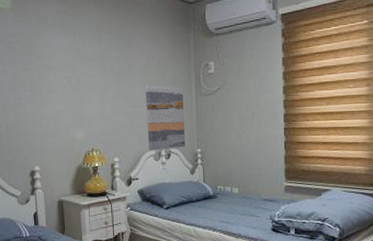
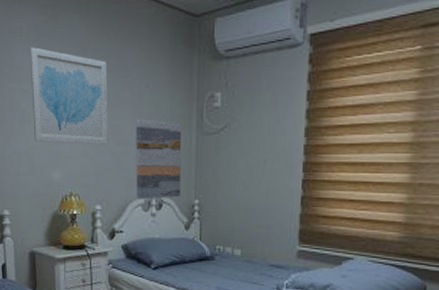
wall art: none [54,31,123,108] -> present [29,47,109,145]

